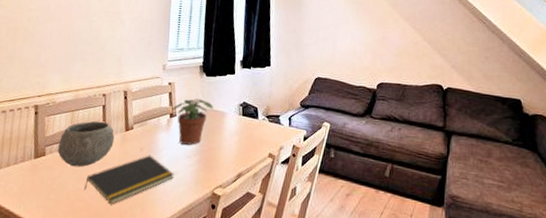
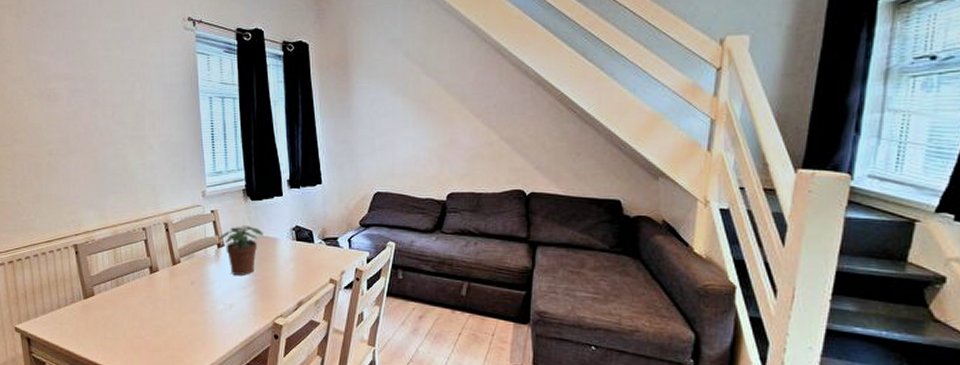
bowl: present [58,121,115,167] -> none [106,256,163,305]
notepad: present [84,155,174,205] -> none [140,288,230,341]

